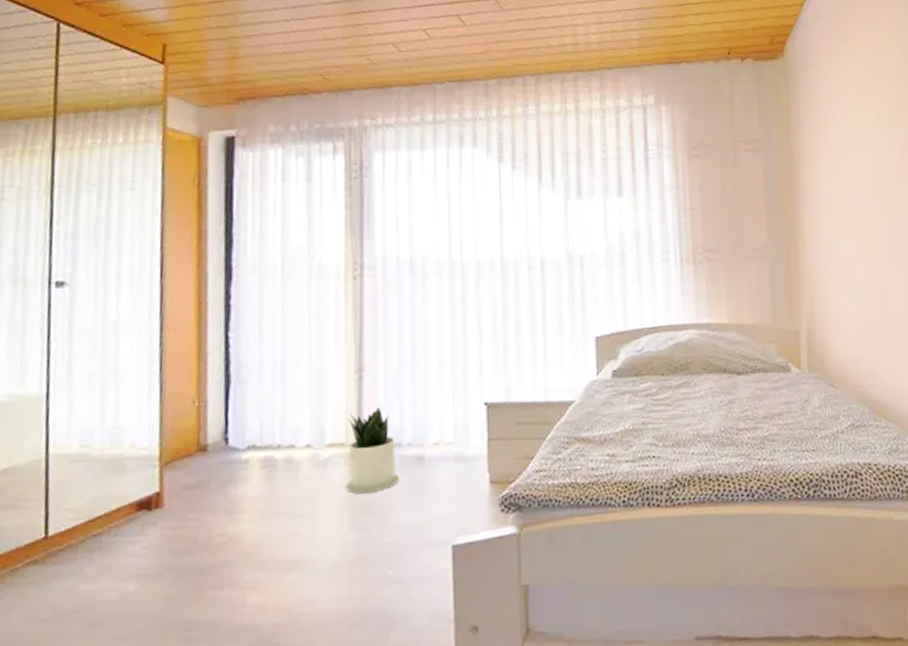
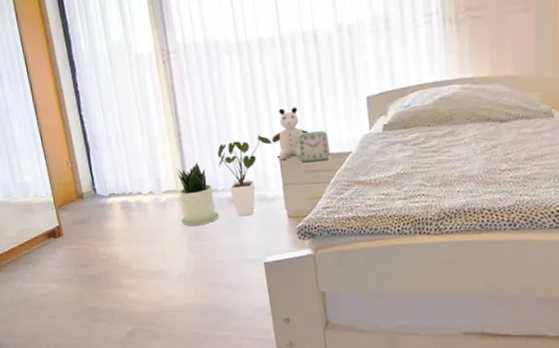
house plant: none [408,374,479,482] -> present [217,134,272,217]
stuffed animal: none [479,343,526,409] -> present [271,107,309,161]
alarm clock: none [510,373,548,412] -> present [296,130,330,163]

